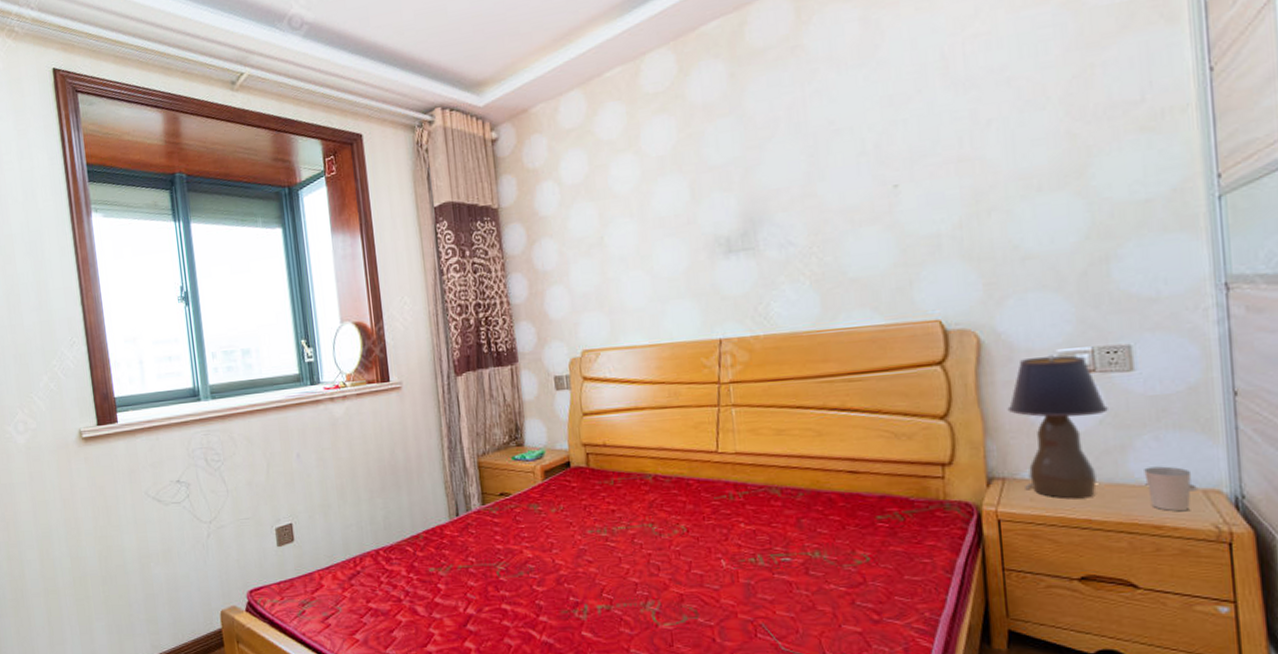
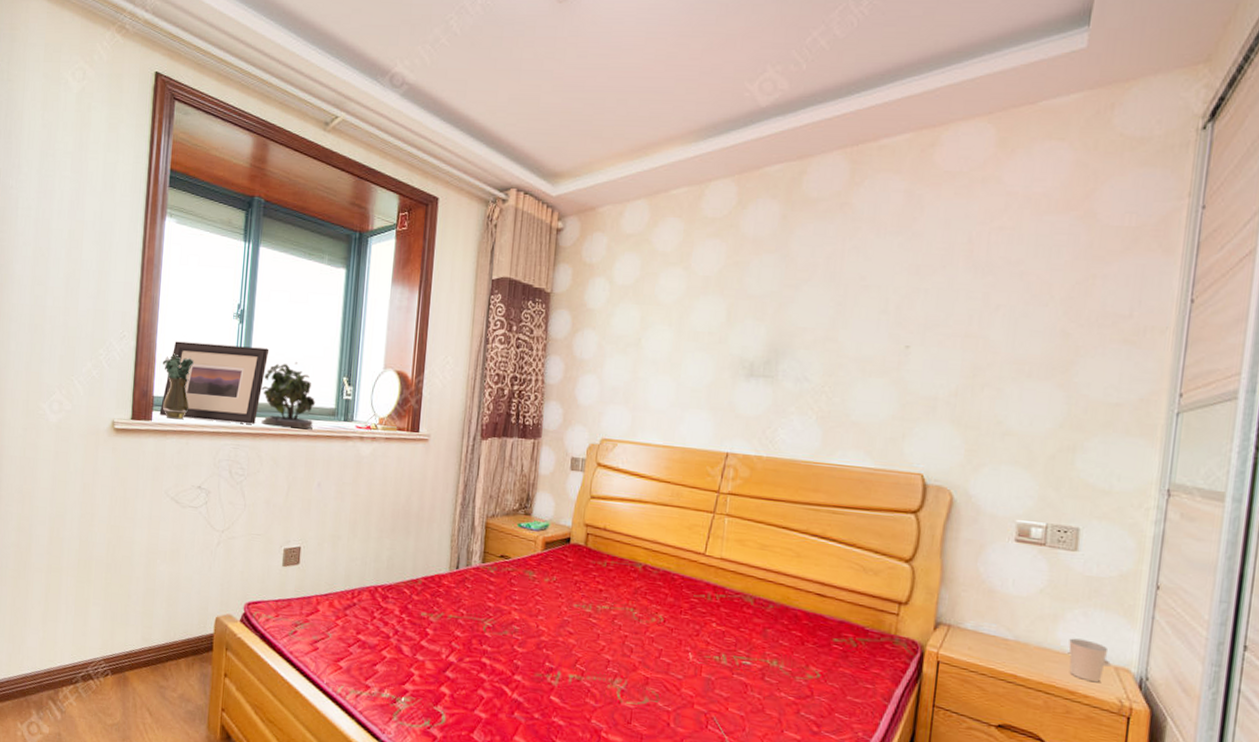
vase: none [116,349,153,417] -> present [162,352,194,419]
picture frame: none [123,326,222,416] -> present [159,341,270,424]
potted plant: none [220,334,280,405] -> present [261,362,316,430]
table lamp: present [1007,355,1108,499] -> none [964,523,1050,656]

